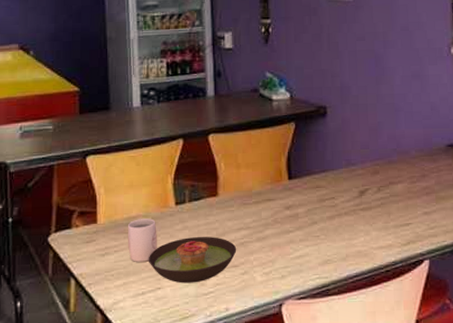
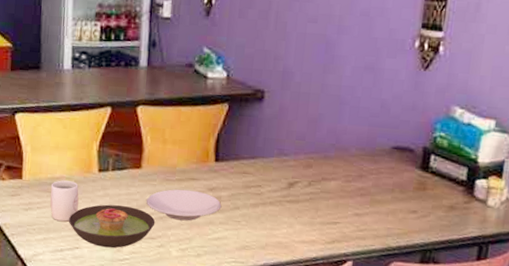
saucer: none [225,211,300,244] -> present [145,189,222,221]

